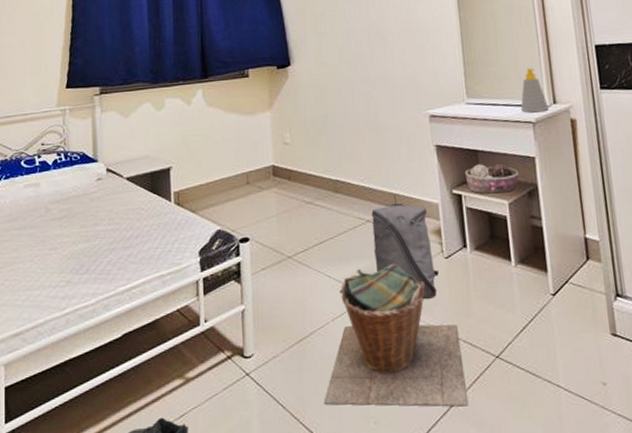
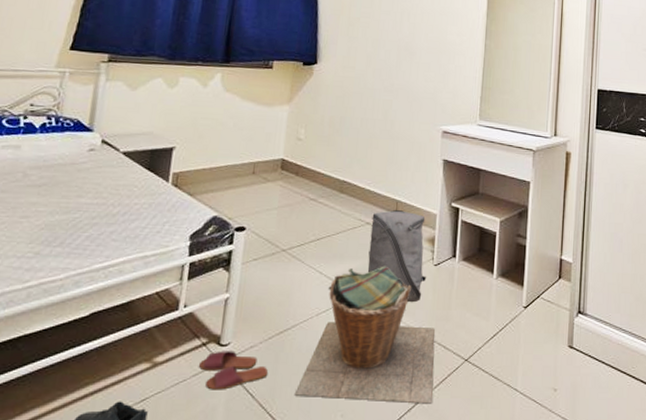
slippers: none [228,362,294,403] -> present [199,351,268,390]
decorative basket: present [464,163,520,194] -> none [465,182,514,211]
soap bottle: present [520,67,549,113] -> none [525,101,549,142]

